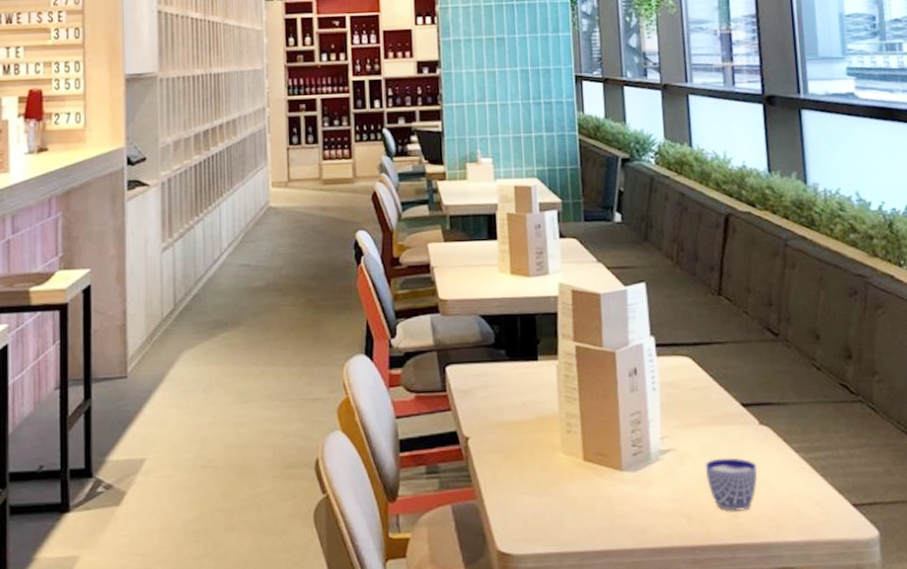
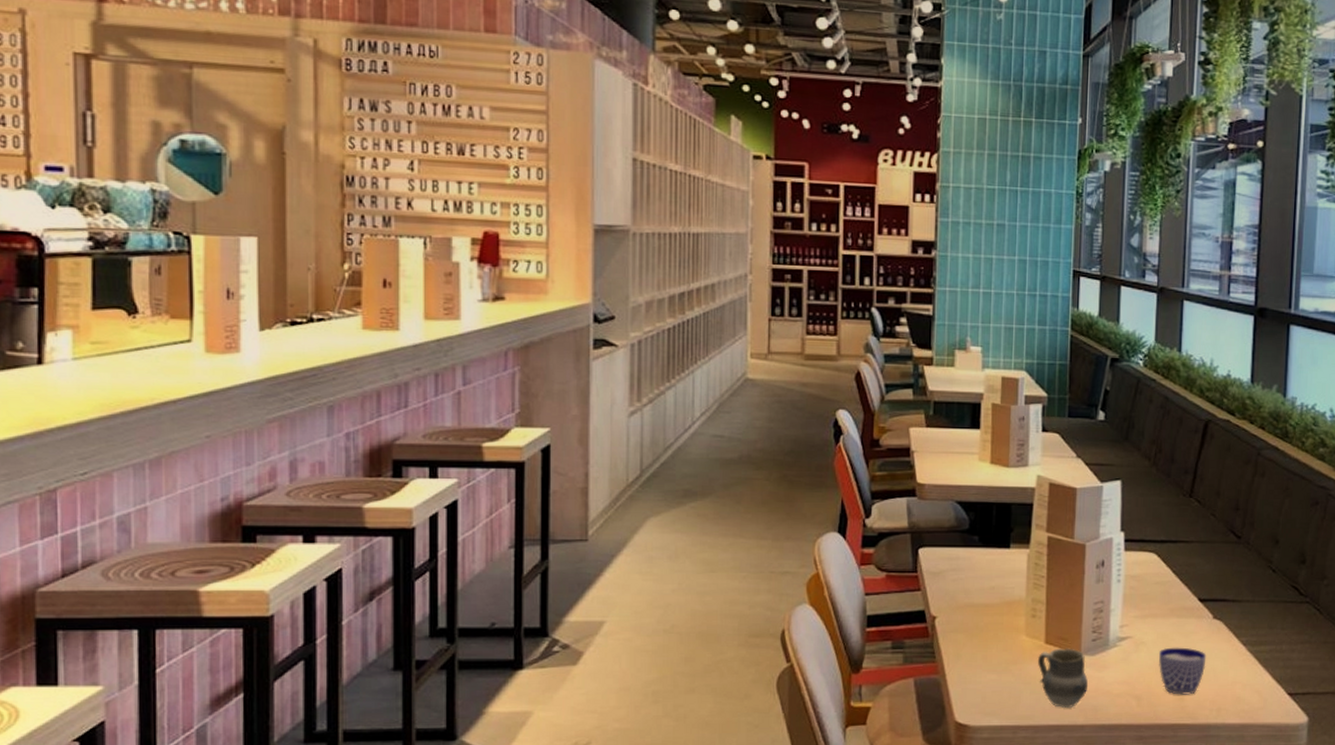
cup: none [578,464,634,531] -> present [1038,648,1089,708]

